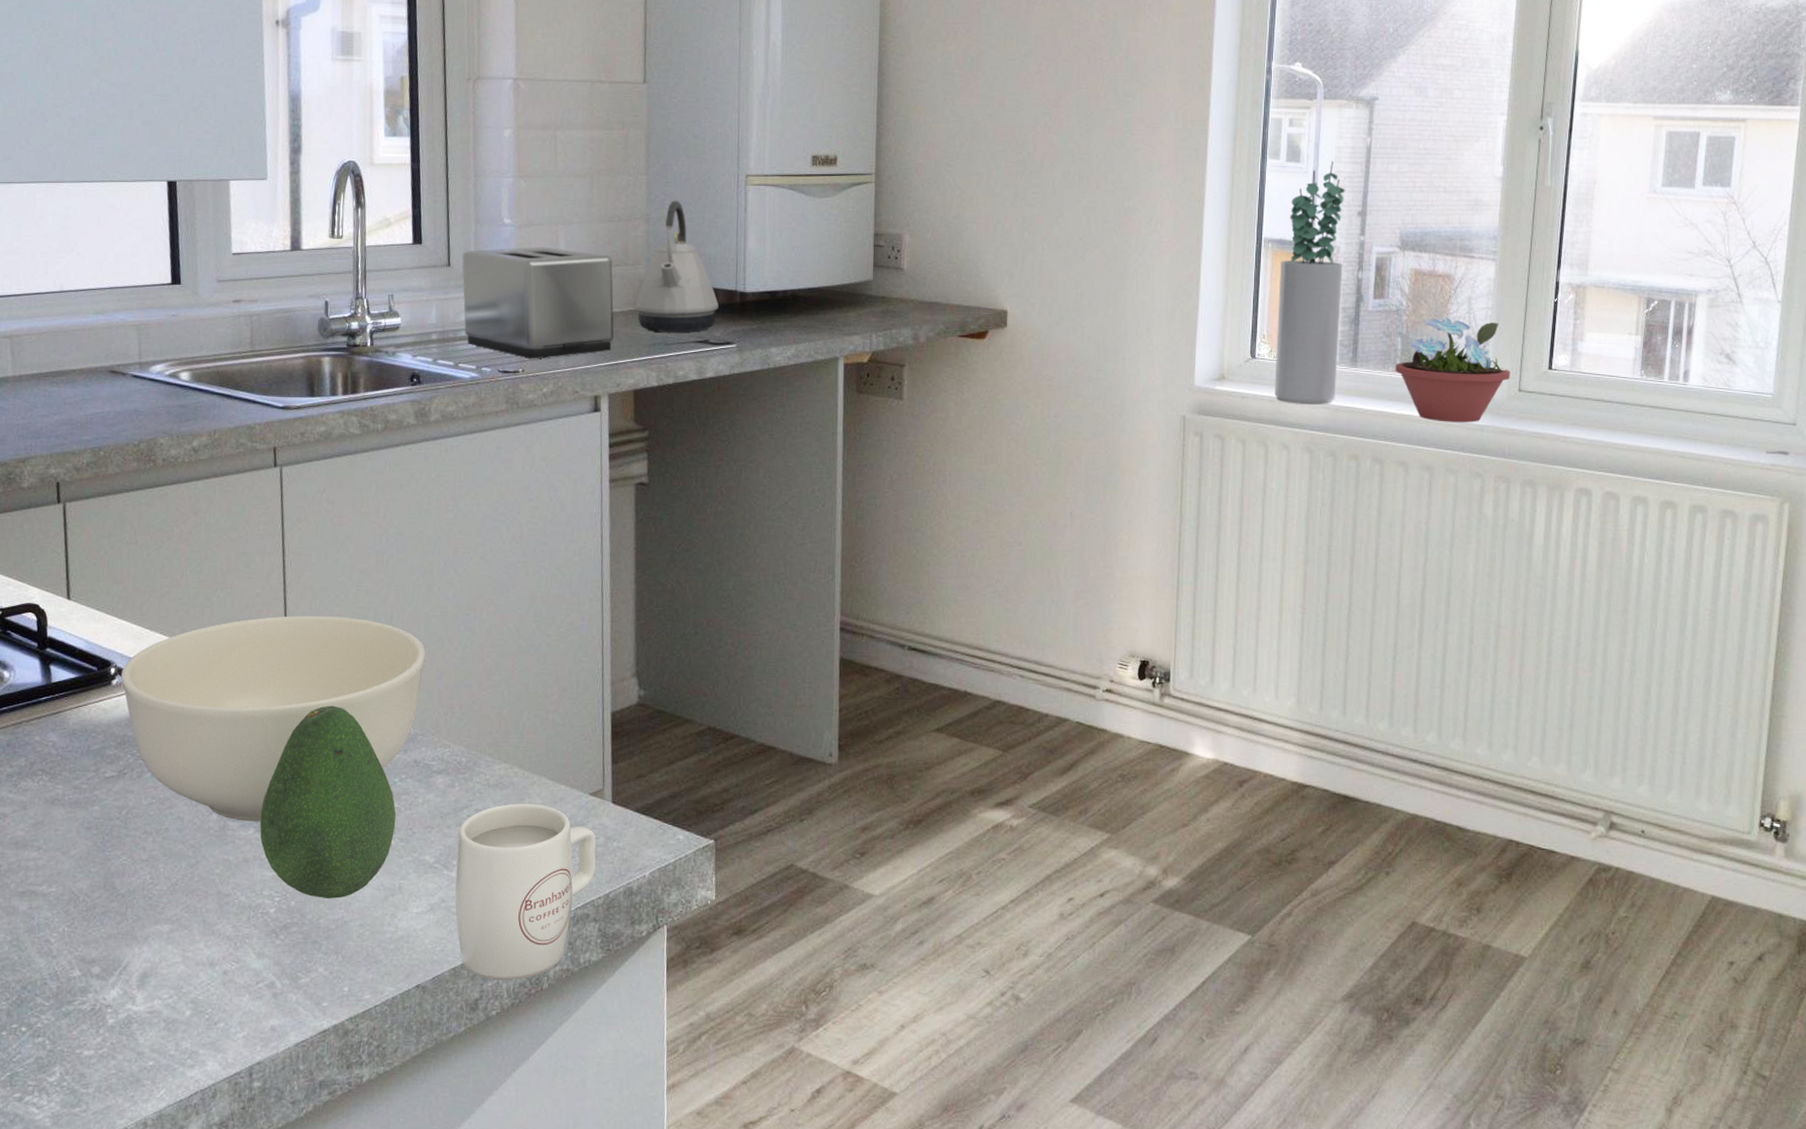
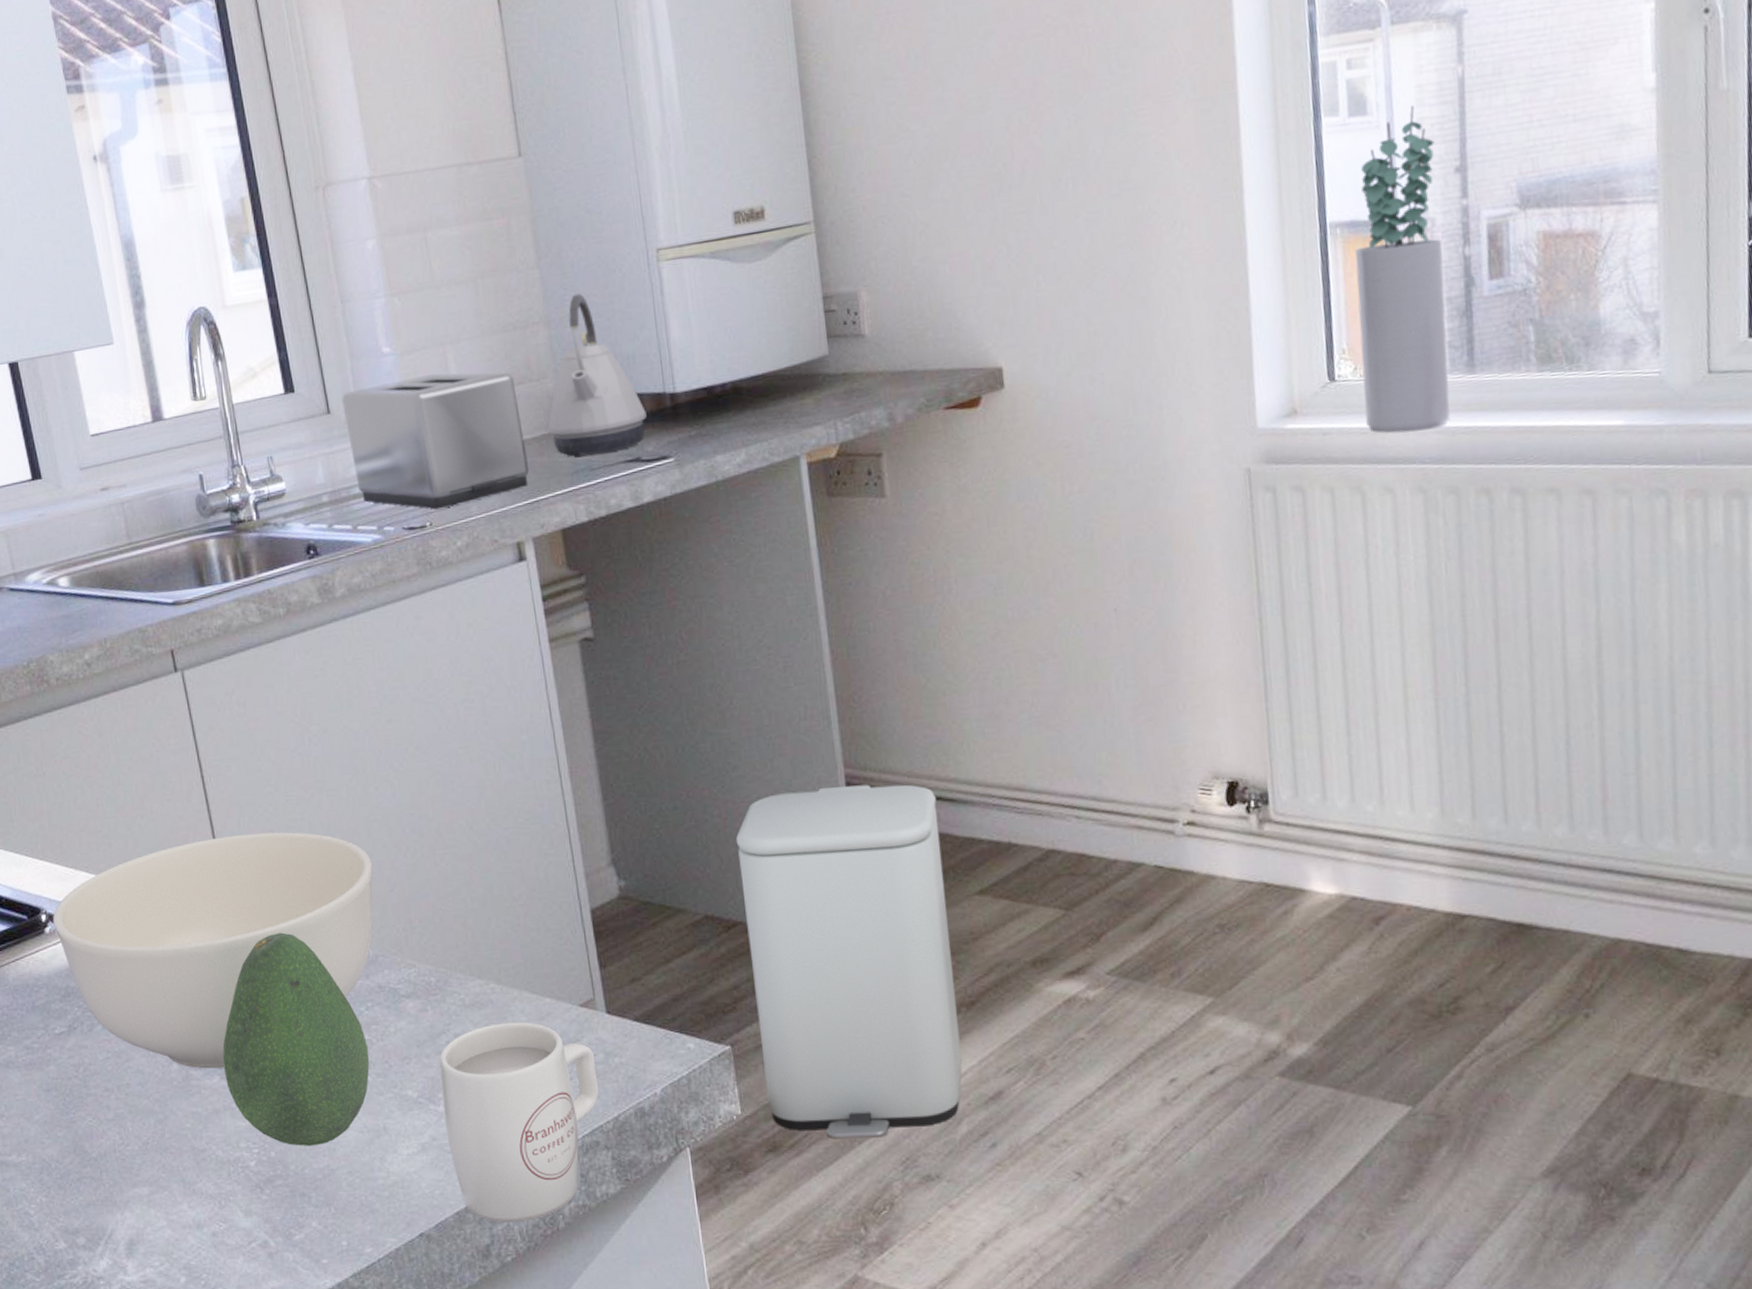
pedal bin: none [739,629,911,929] -> present [735,784,962,1140]
potted flower: present [1395,316,1510,423] -> none [1528,285,1695,430]

